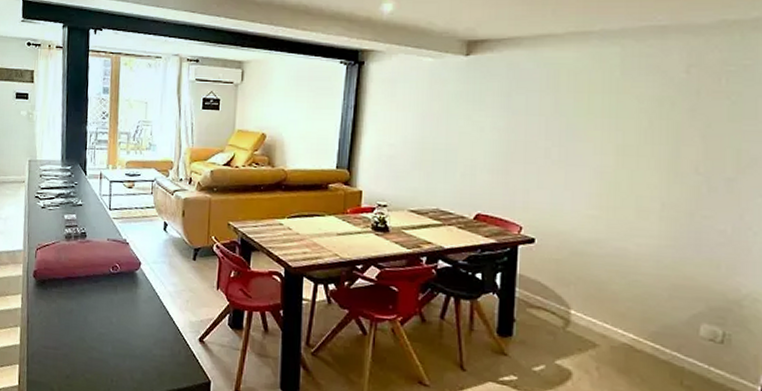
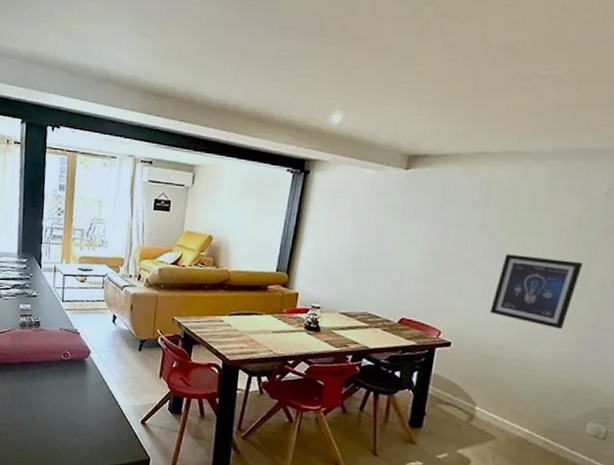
wall art: none [574,139,670,220] -> present [490,254,583,330]

